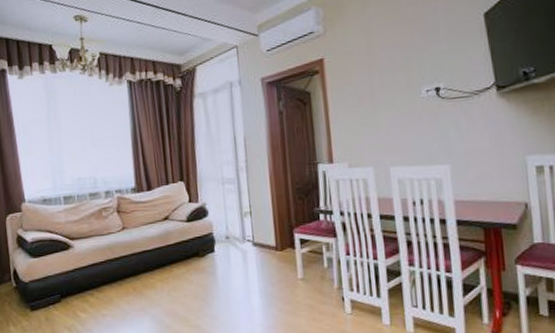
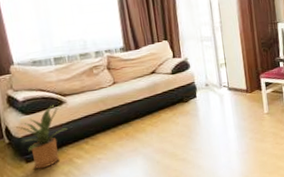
house plant: none [15,248,74,319] -> present [7,104,68,169]

